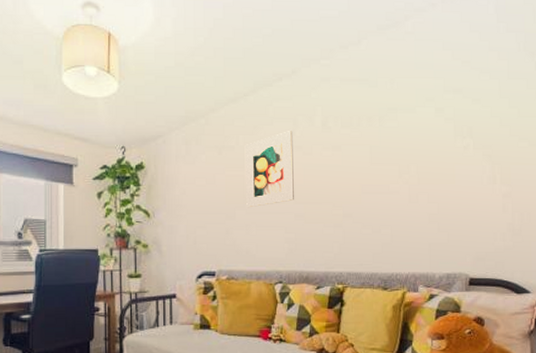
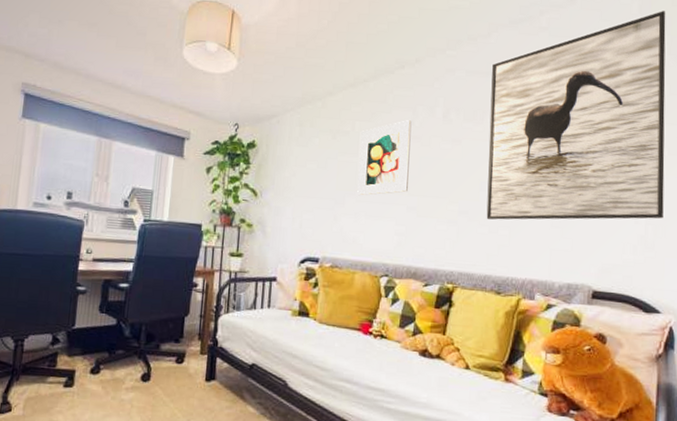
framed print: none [365,9,528,220] -> present [486,11,666,220]

